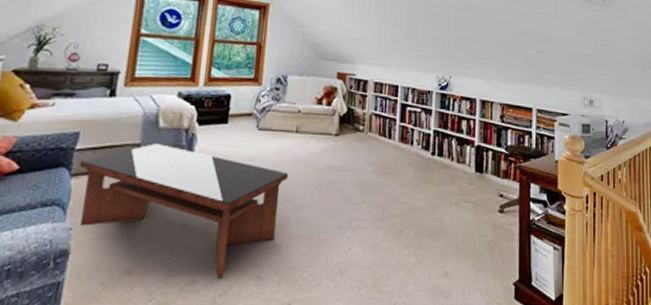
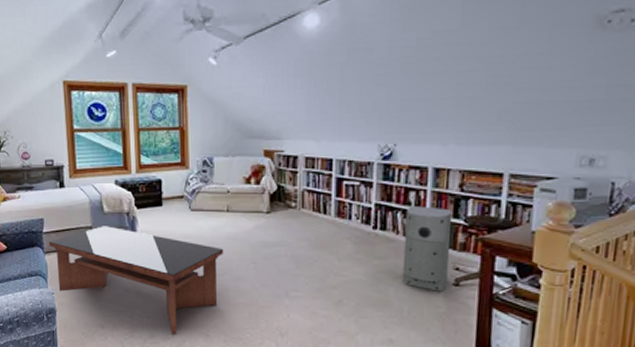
air purifier: none [456,134,496,219] -> present [402,206,453,292]

